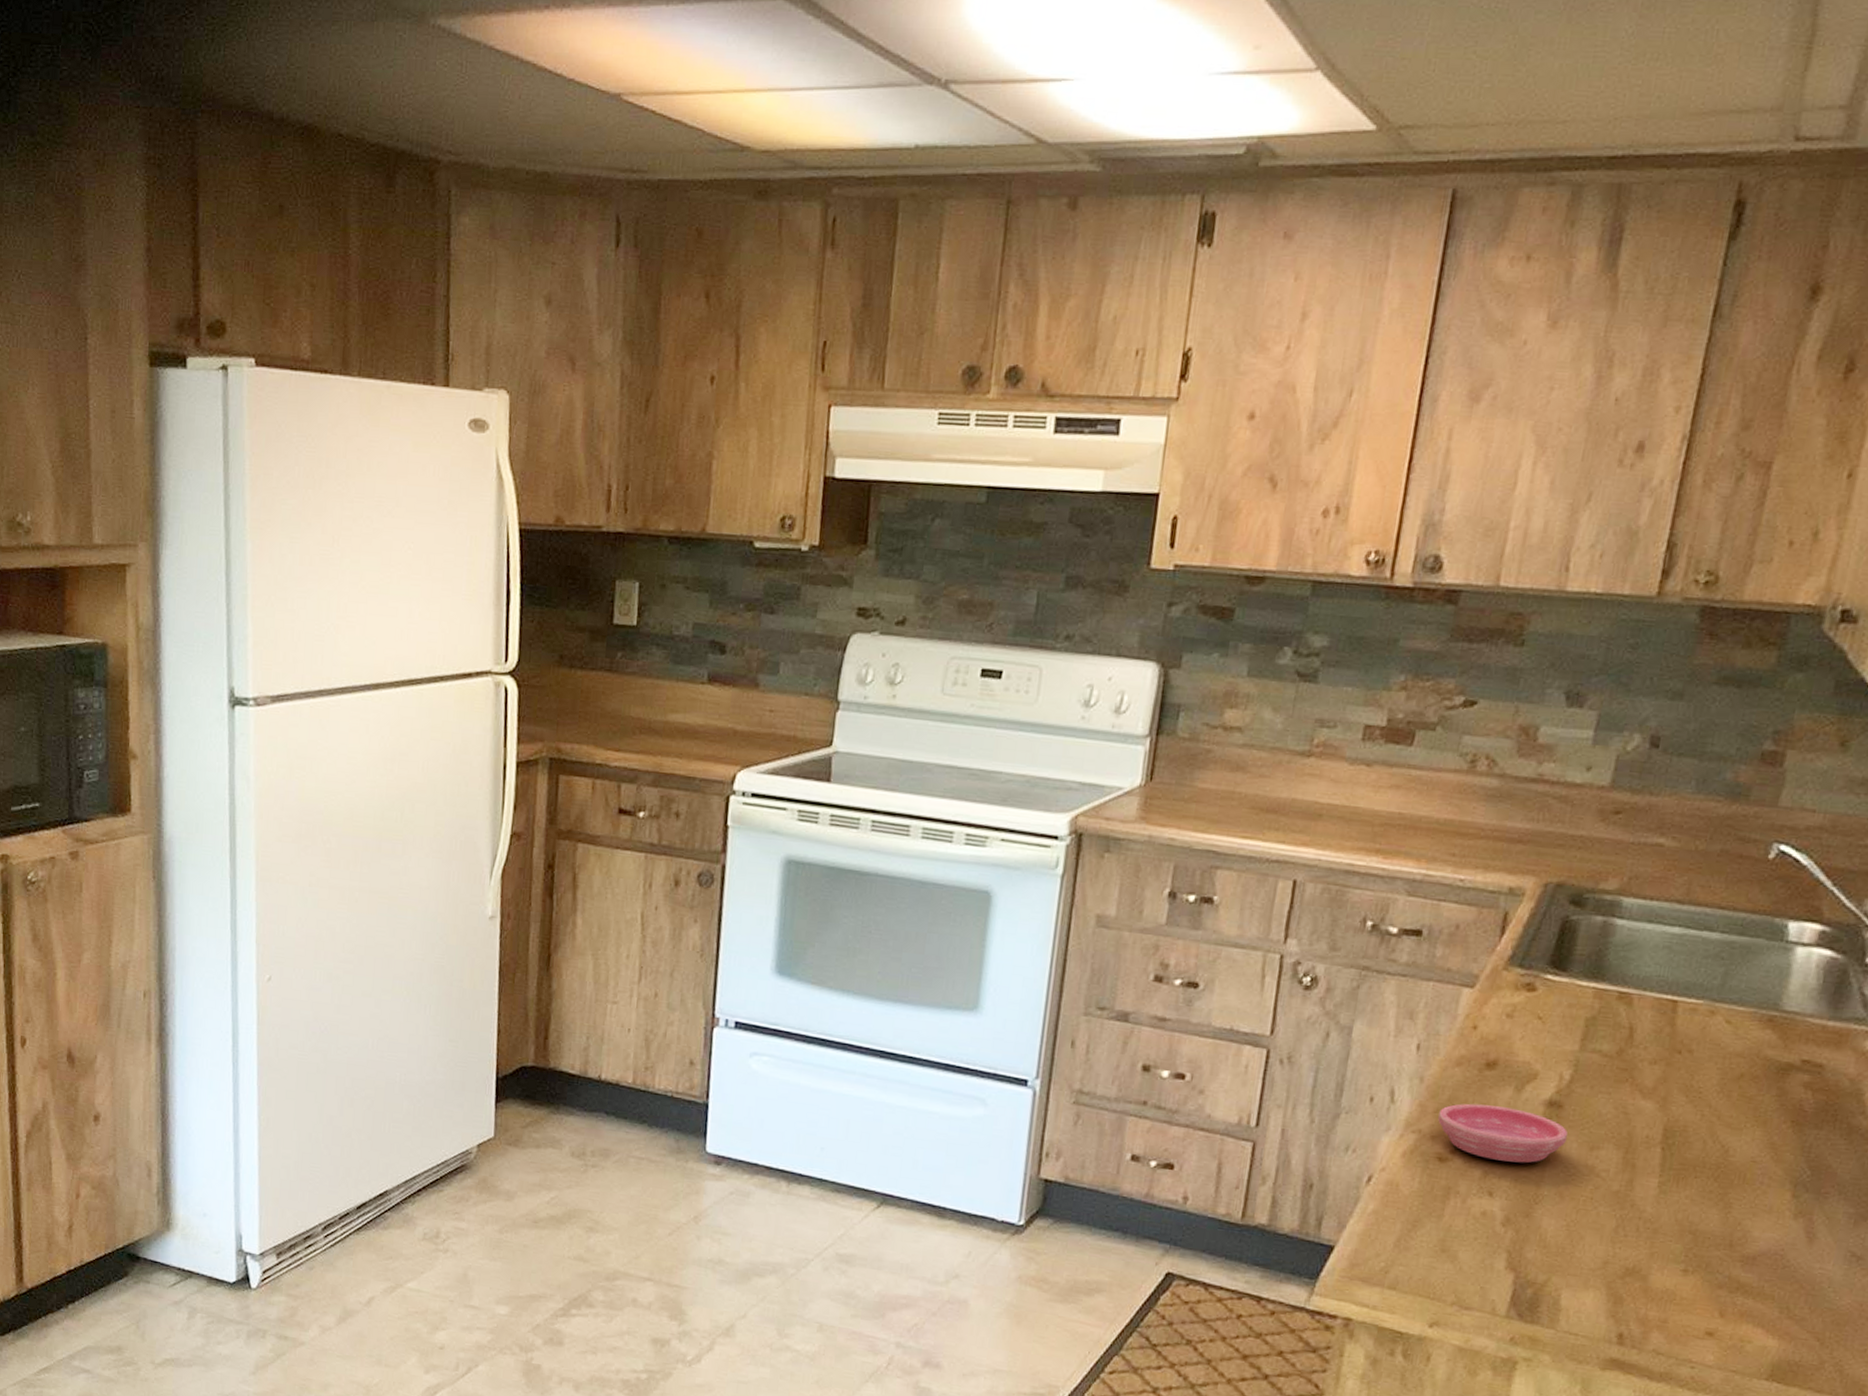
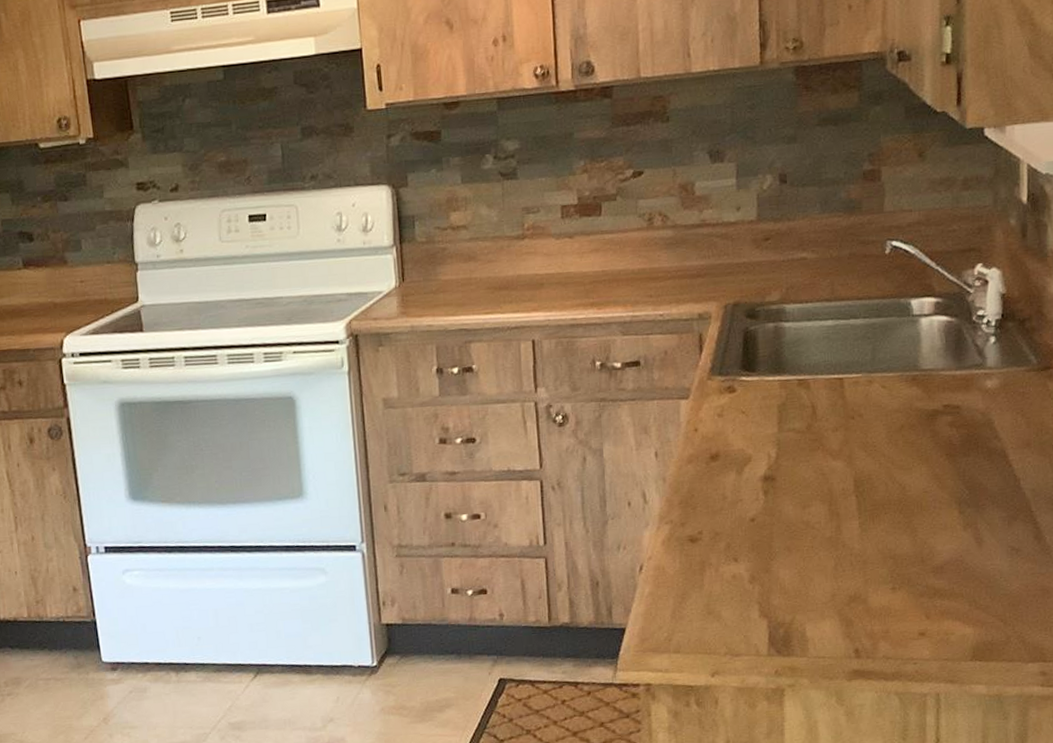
saucer: present [1438,1103,1568,1163] -> none [683,488,784,533]

